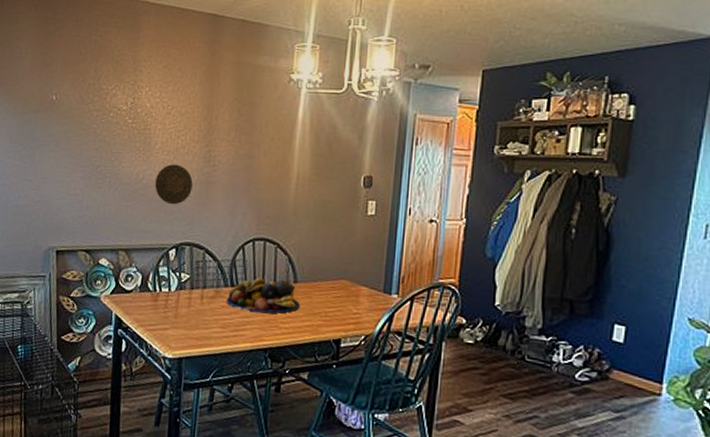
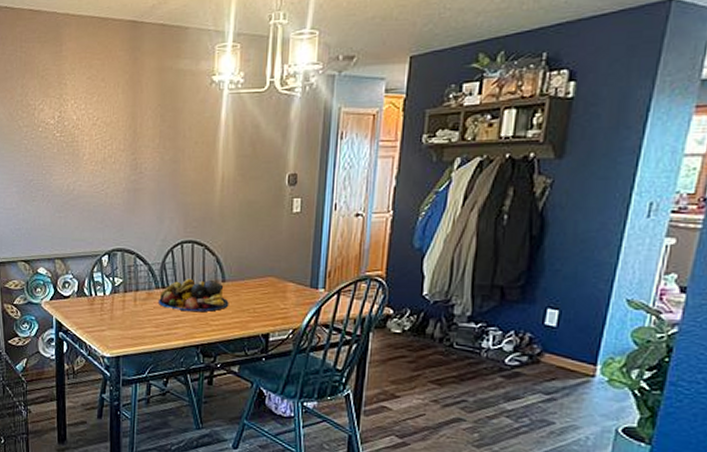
decorative plate: present [155,164,193,205] -> none [85,174,121,213]

